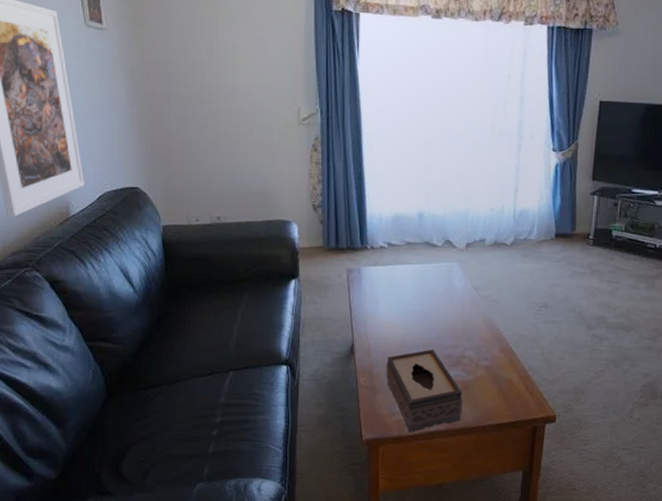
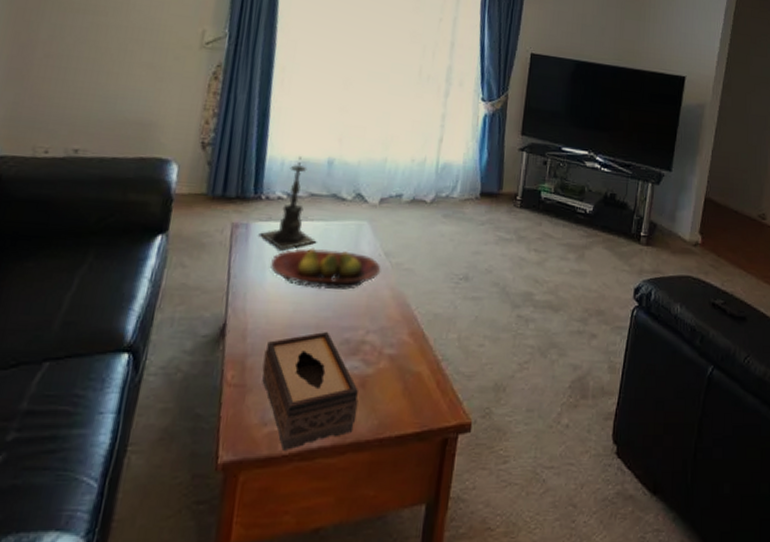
candle holder: none [369,212,417,288] -> present [258,157,317,251]
fruit bowl: none [381,285,472,318] -> present [270,248,381,290]

